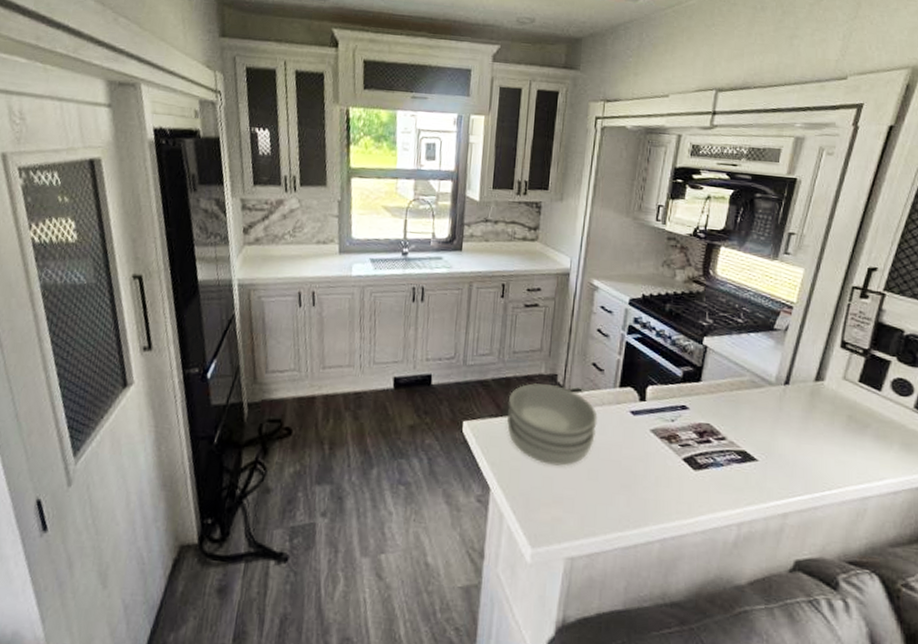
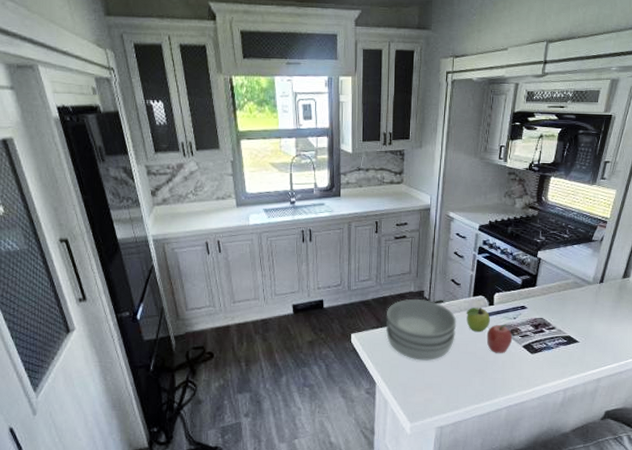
fruit: none [609,401,641,435] -> present [466,307,490,333]
fruit: none [635,427,670,466] -> present [486,324,513,353]

